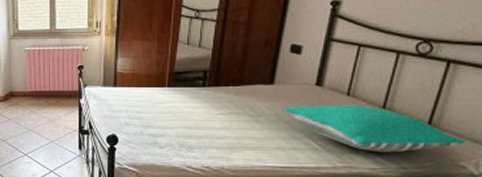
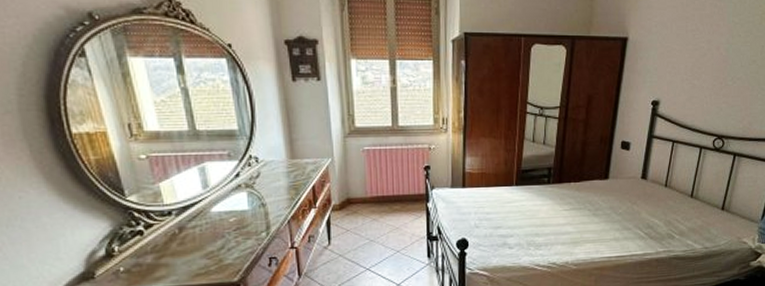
pillow: present [281,104,465,153] -> none [614,194,746,236]

